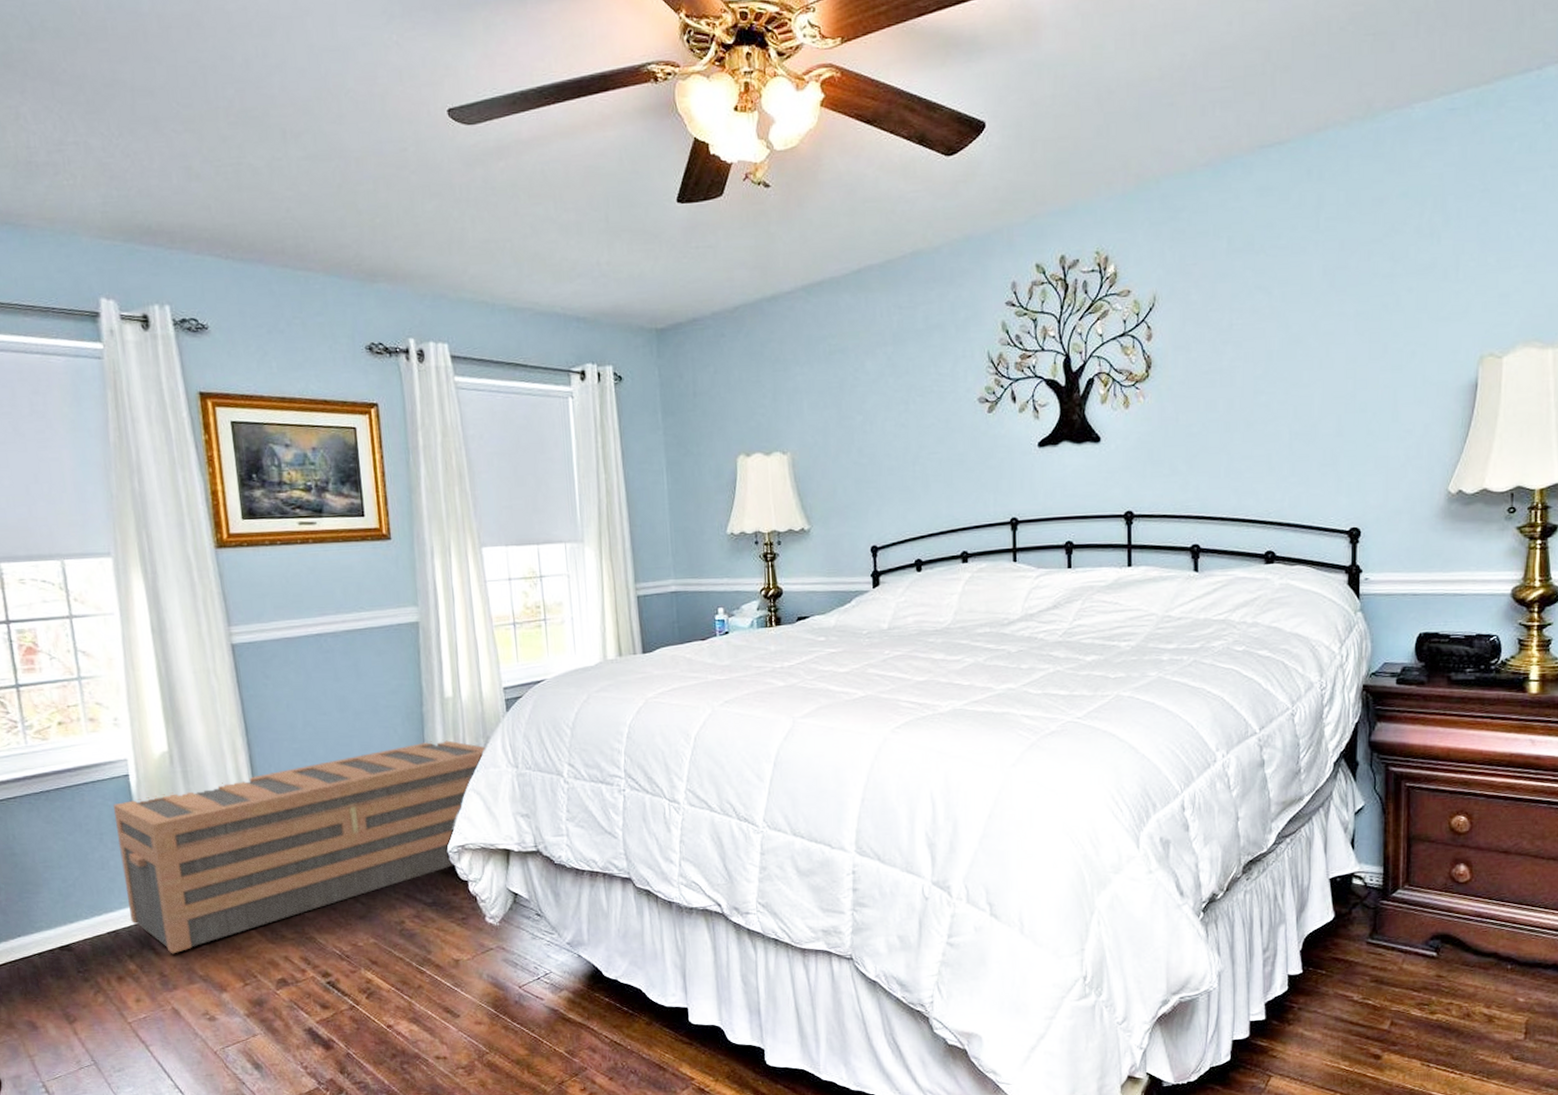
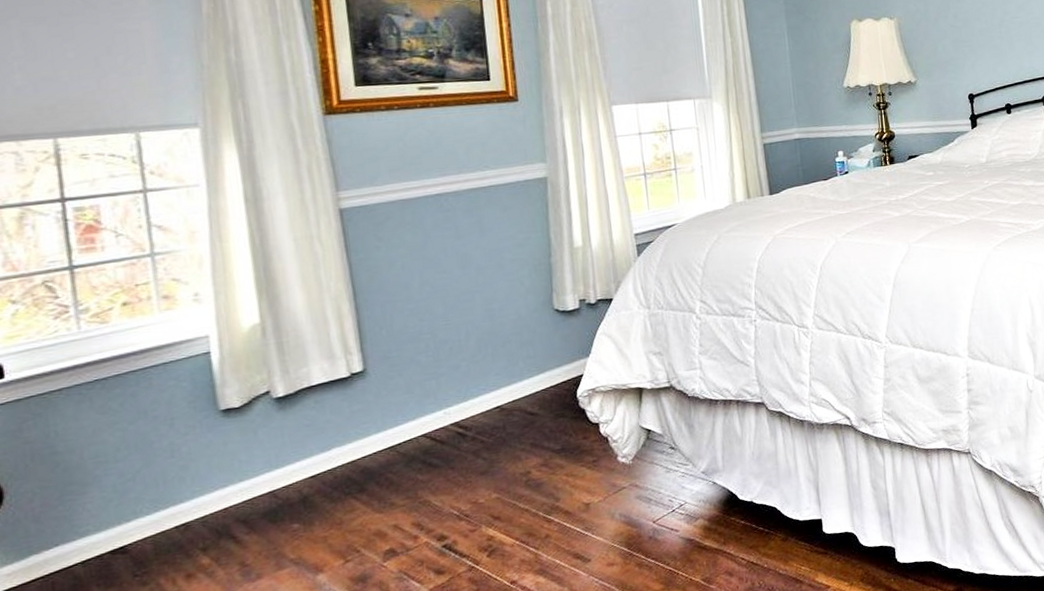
storage bench: present [113,739,486,954] -> none [189,287,617,540]

